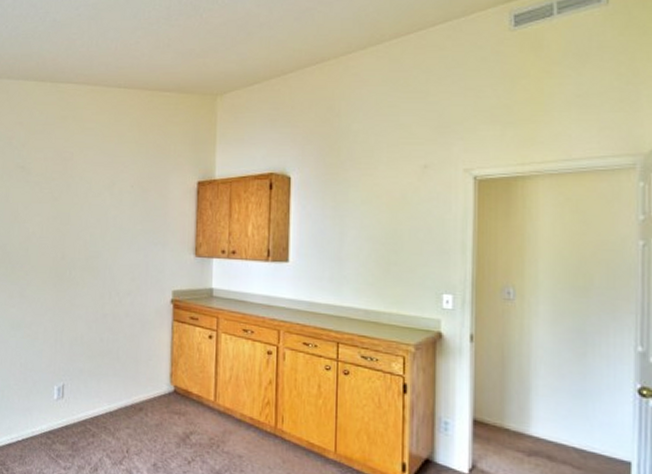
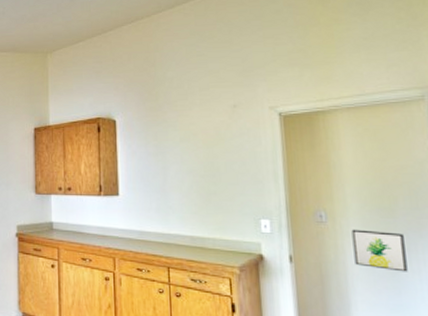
wall art: none [540,308,596,357] -> present [351,229,408,272]

